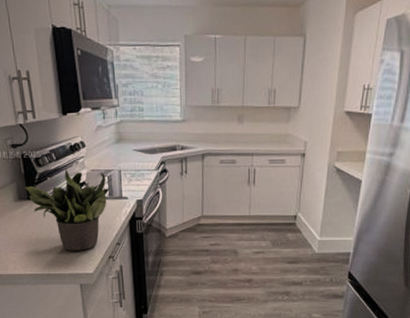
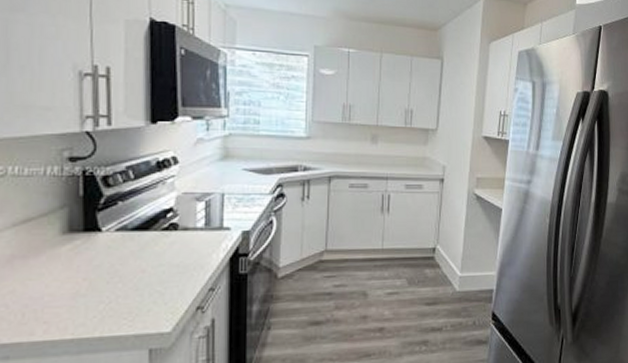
potted plant: present [25,168,110,251] -> none [80,190,207,302]

